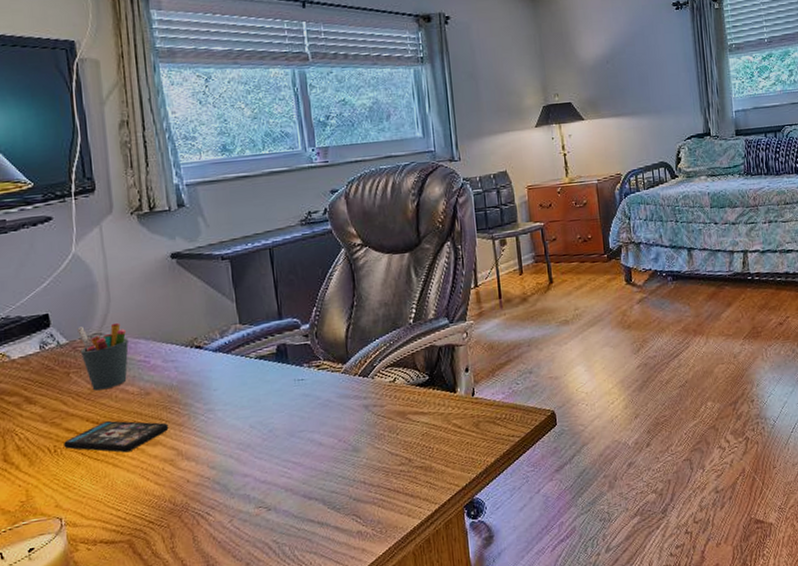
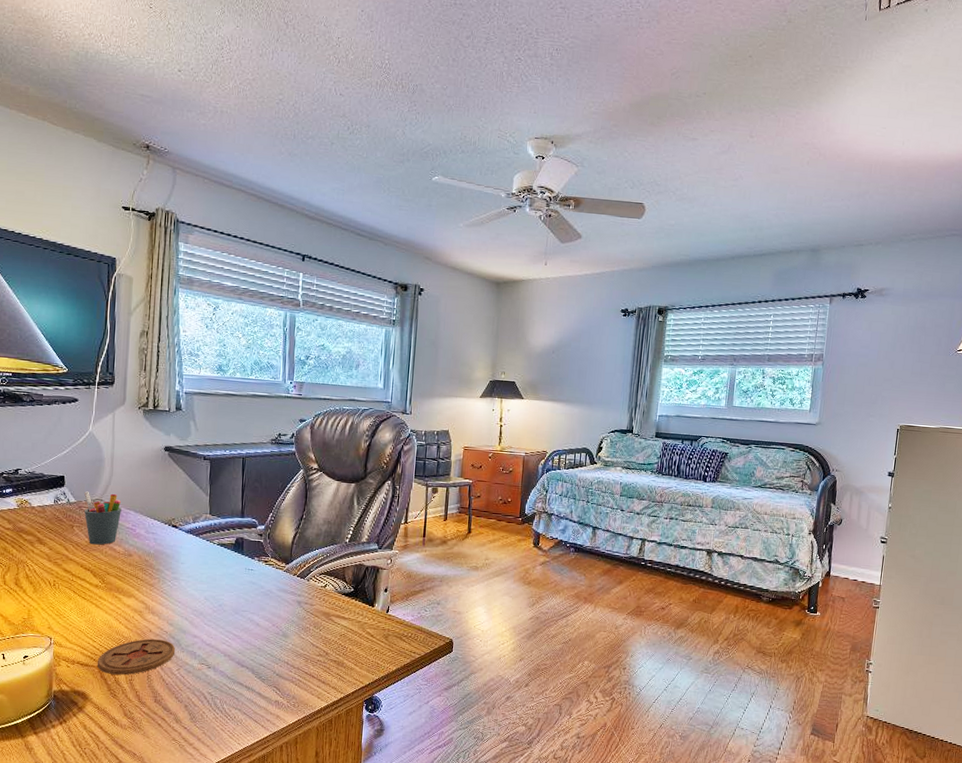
smartphone: present [64,420,169,453] -> none [61,570,142,598]
coaster: none [125,488,224,547] -> present [97,638,176,675]

